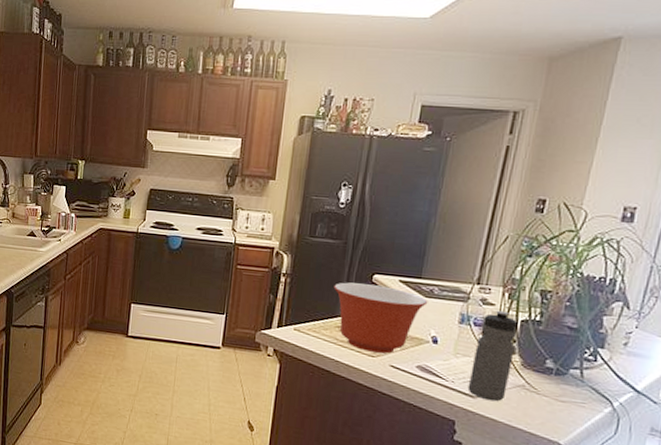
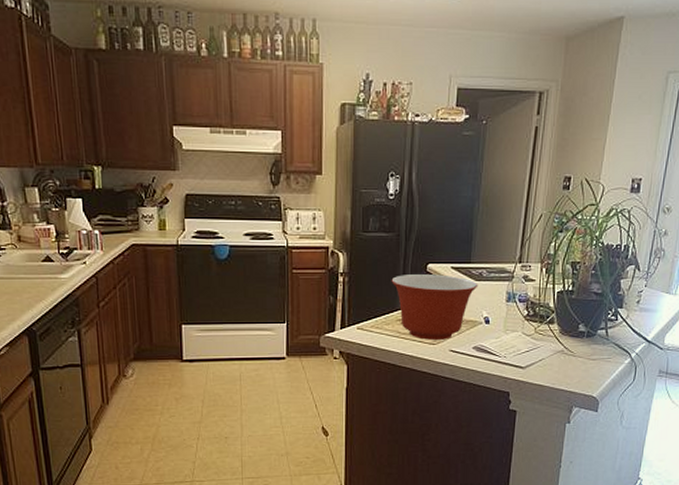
water bottle: present [467,310,518,402] -> none [518,285,555,369]

